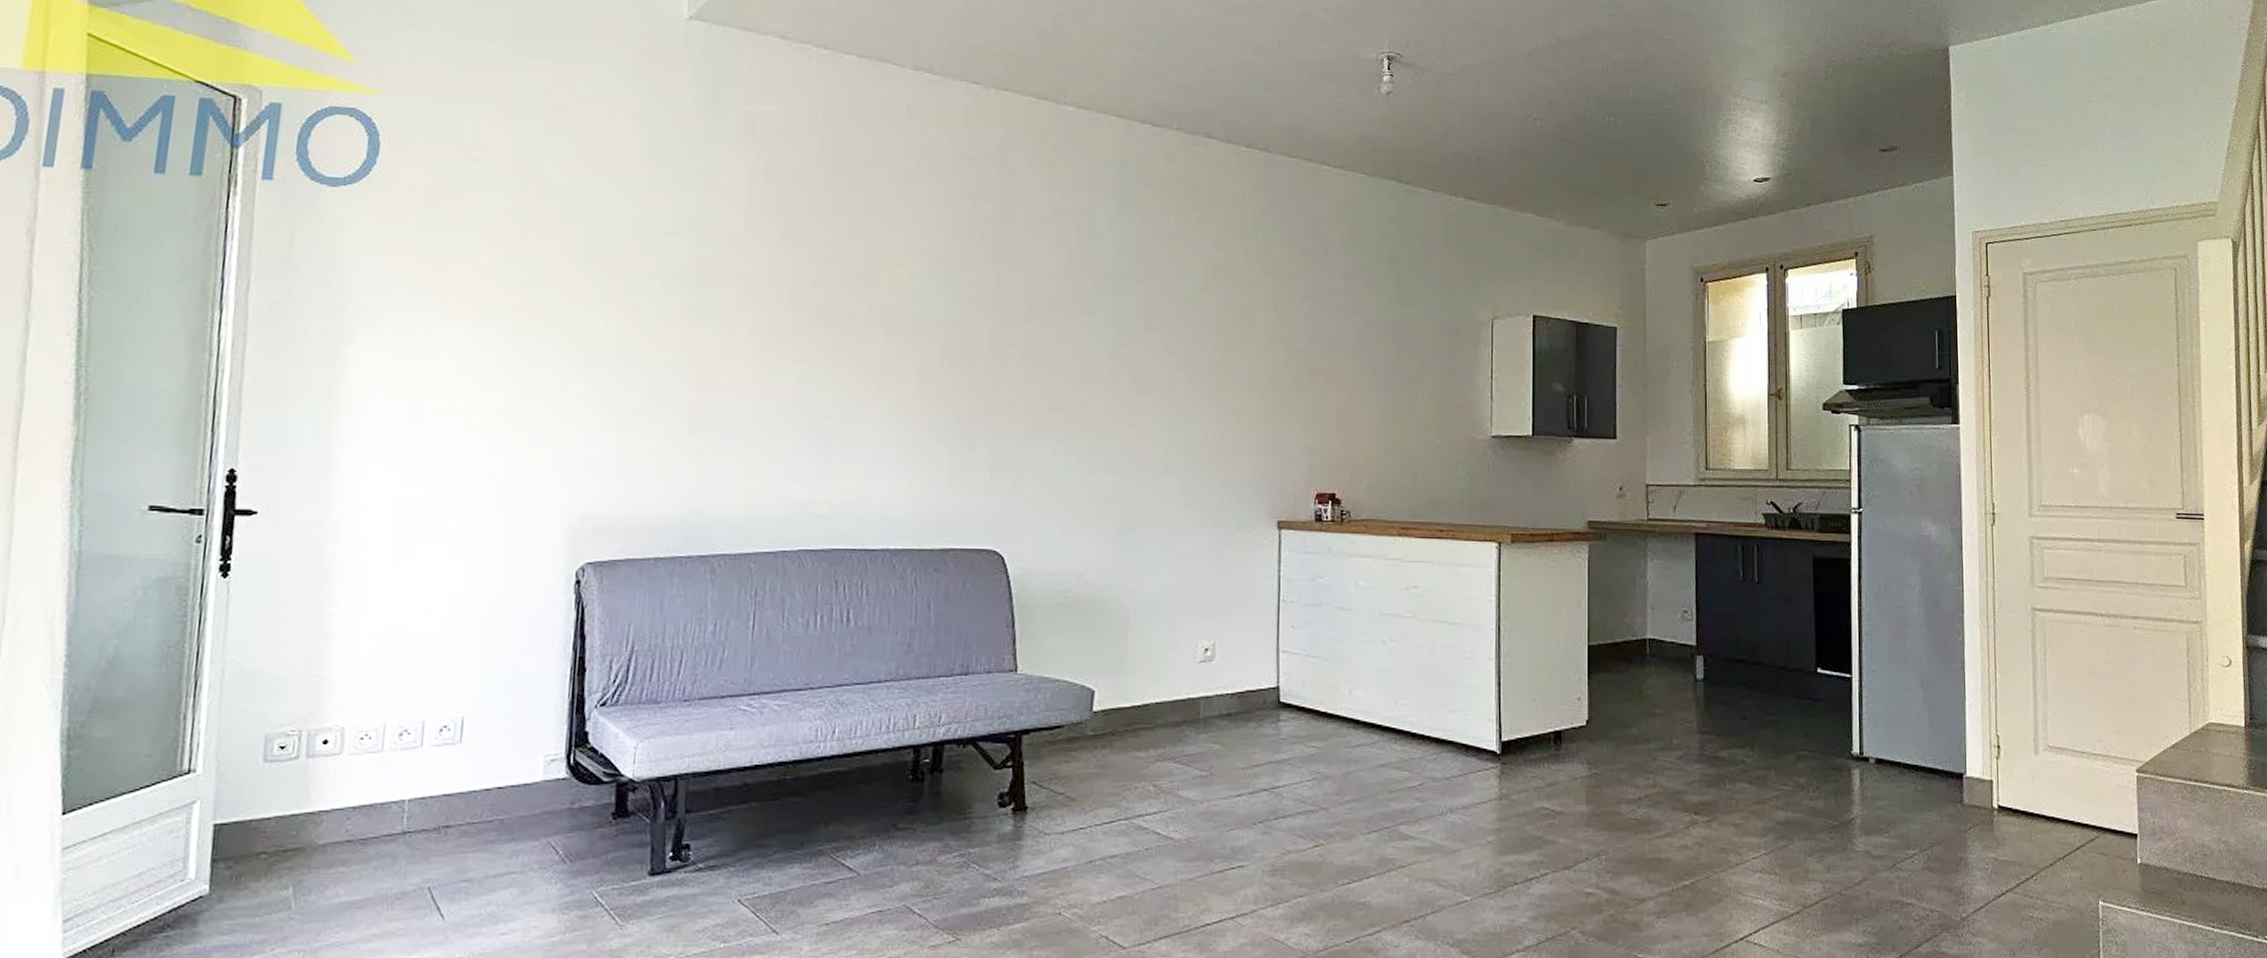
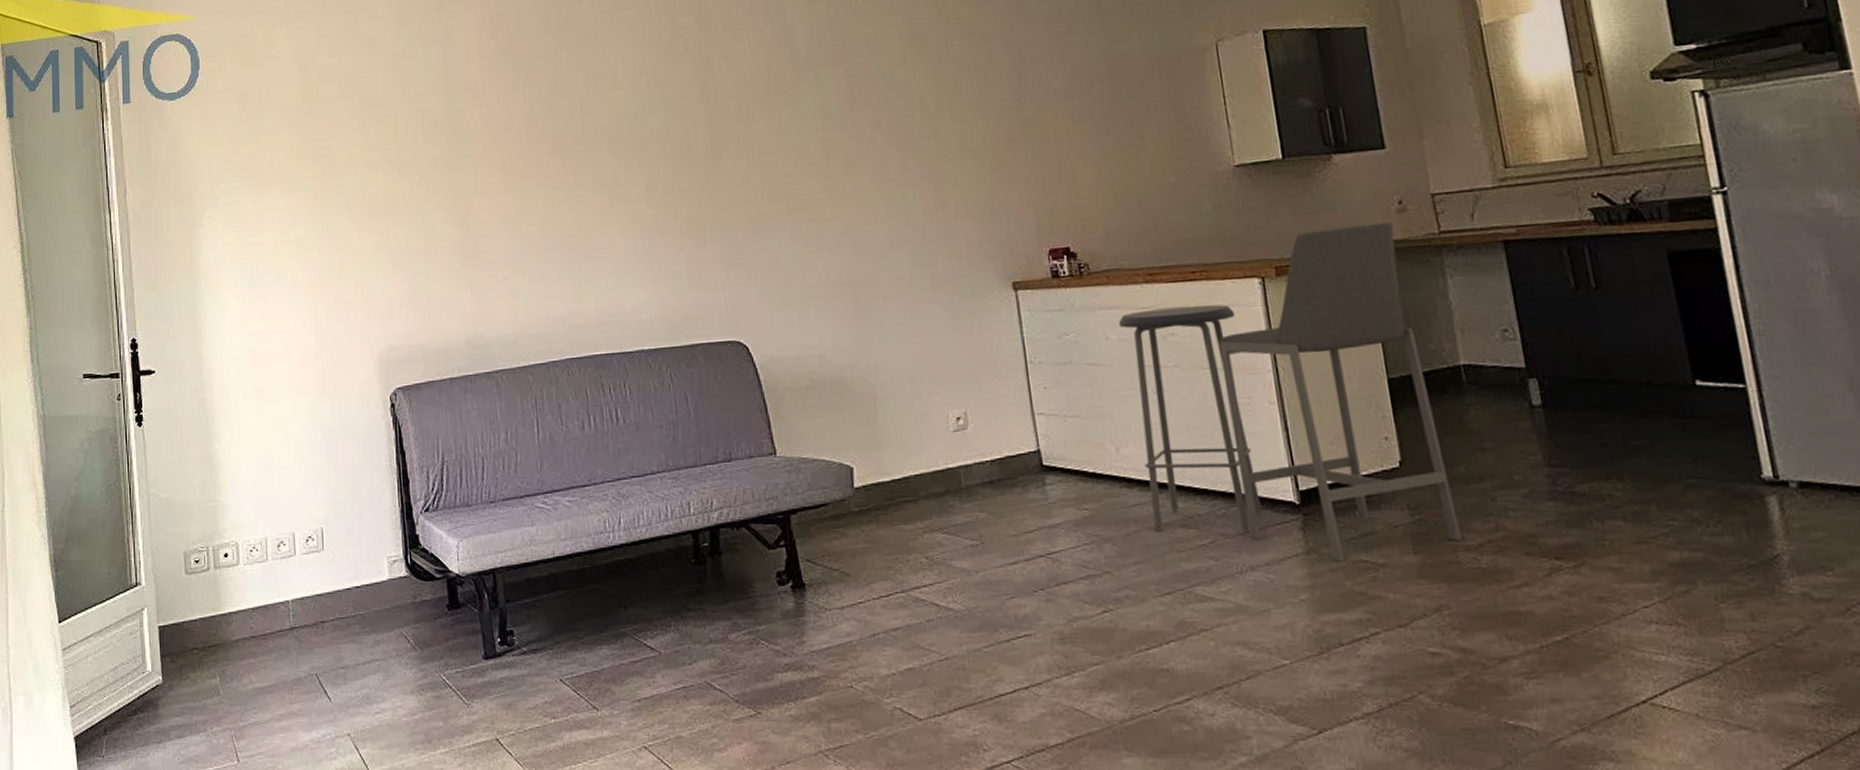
bar stool: none [1370,561,1471,777] -> present [1119,304,1262,532]
bar stool: none [1453,504,1626,808] -> present [1218,222,1463,562]

